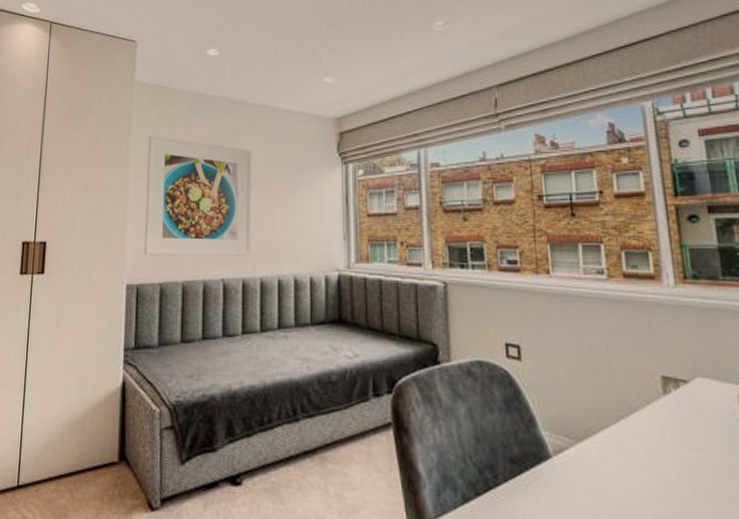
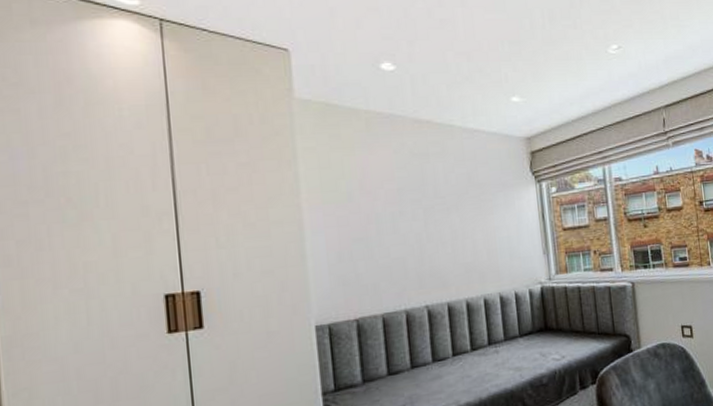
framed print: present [145,136,251,256] -> none [321,160,454,292]

